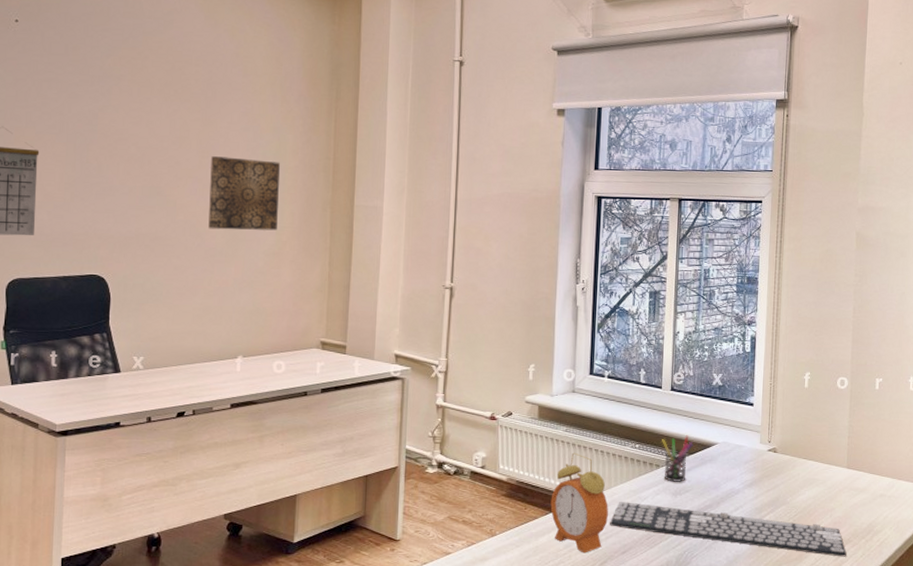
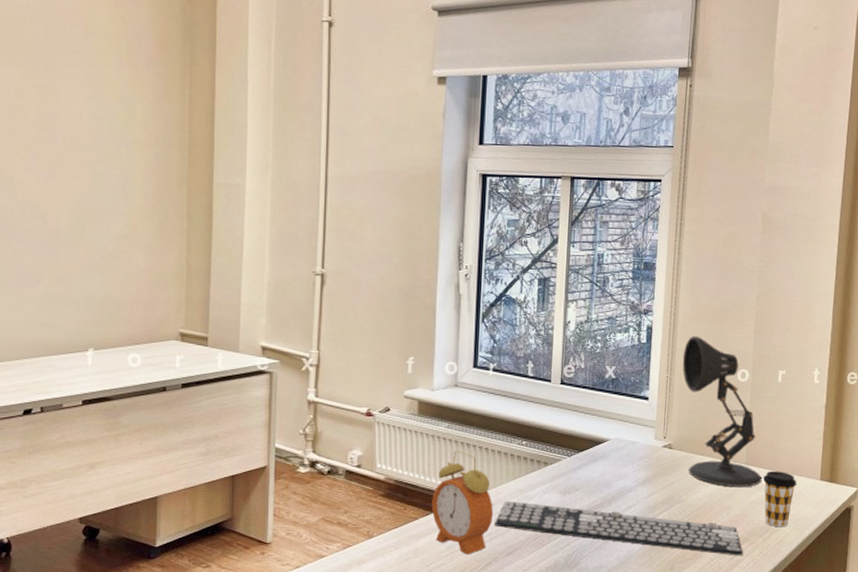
wall art: present [208,156,280,231] -> none [51,128,129,211]
pen holder: present [662,435,693,483] -> none [550,431,584,481]
desk lamp: none [785,345,863,490] -> present [682,336,762,487]
coffee cup: none [864,474,897,529] -> present [763,471,797,527]

